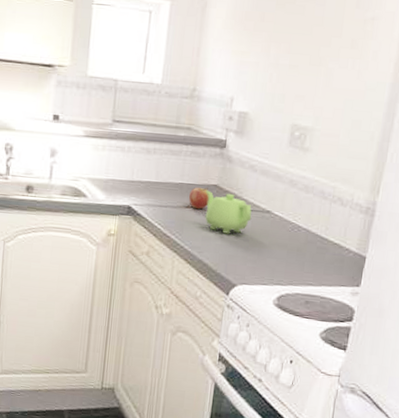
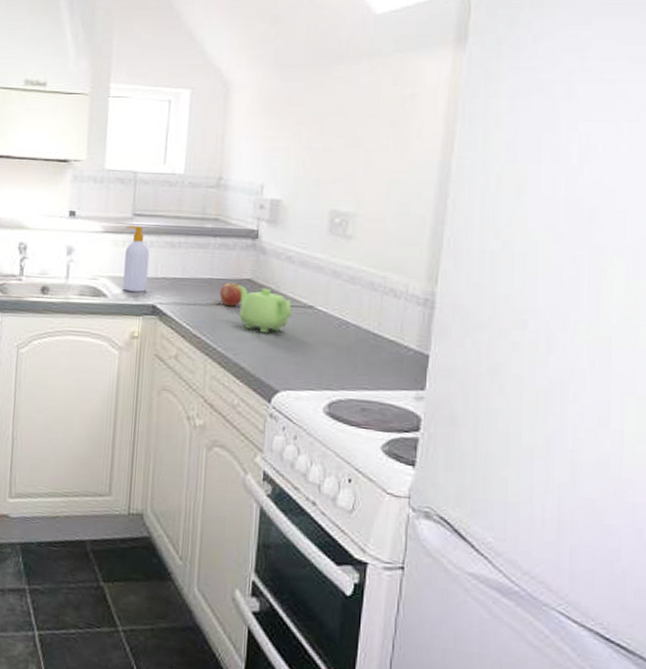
soap bottle: none [101,131,127,194] -> present [123,226,150,292]

